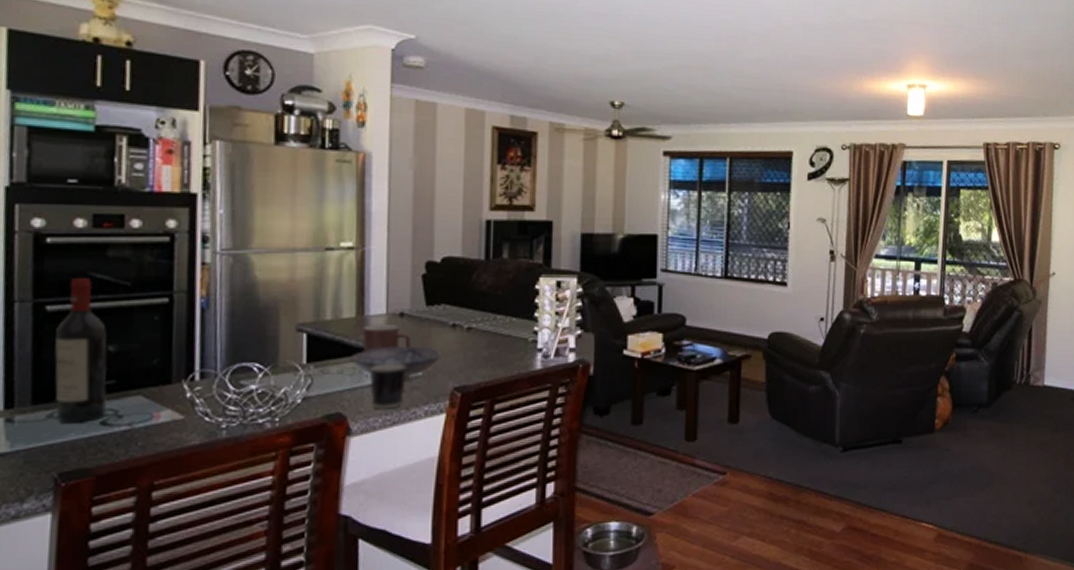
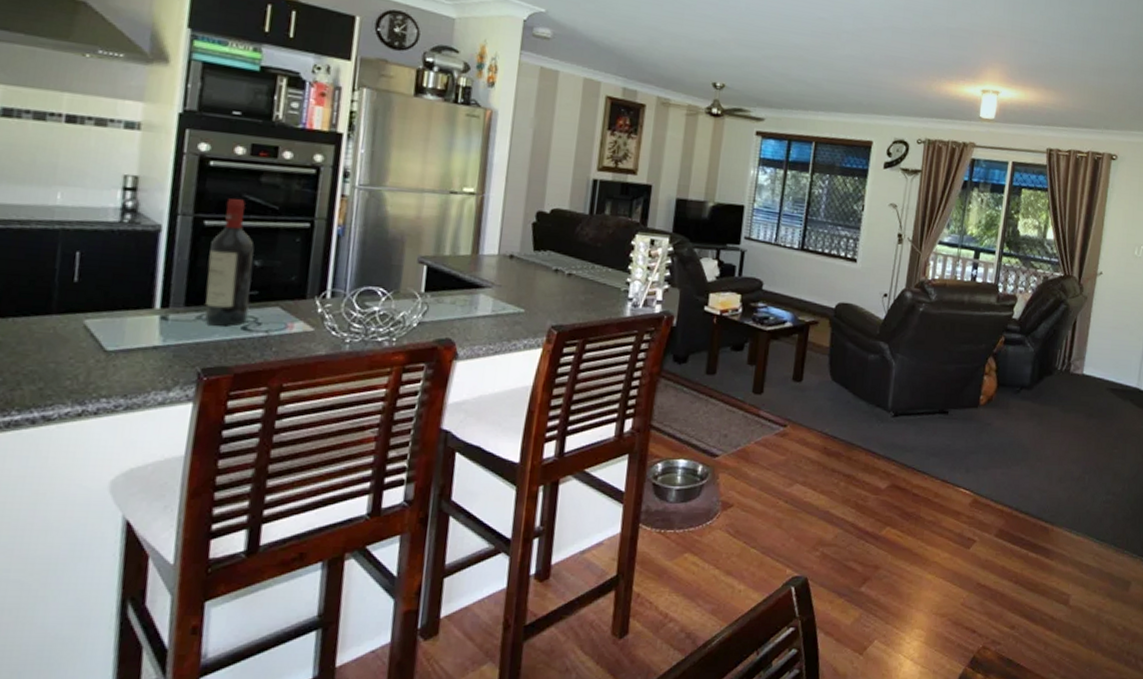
bowl: present [351,347,443,381] -> none [464,284,545,316]
mug: present [362,325,411,353] -> none [474,263,518,287]
mug: present [368,363,407,409] -> none [477,298,512,340]

